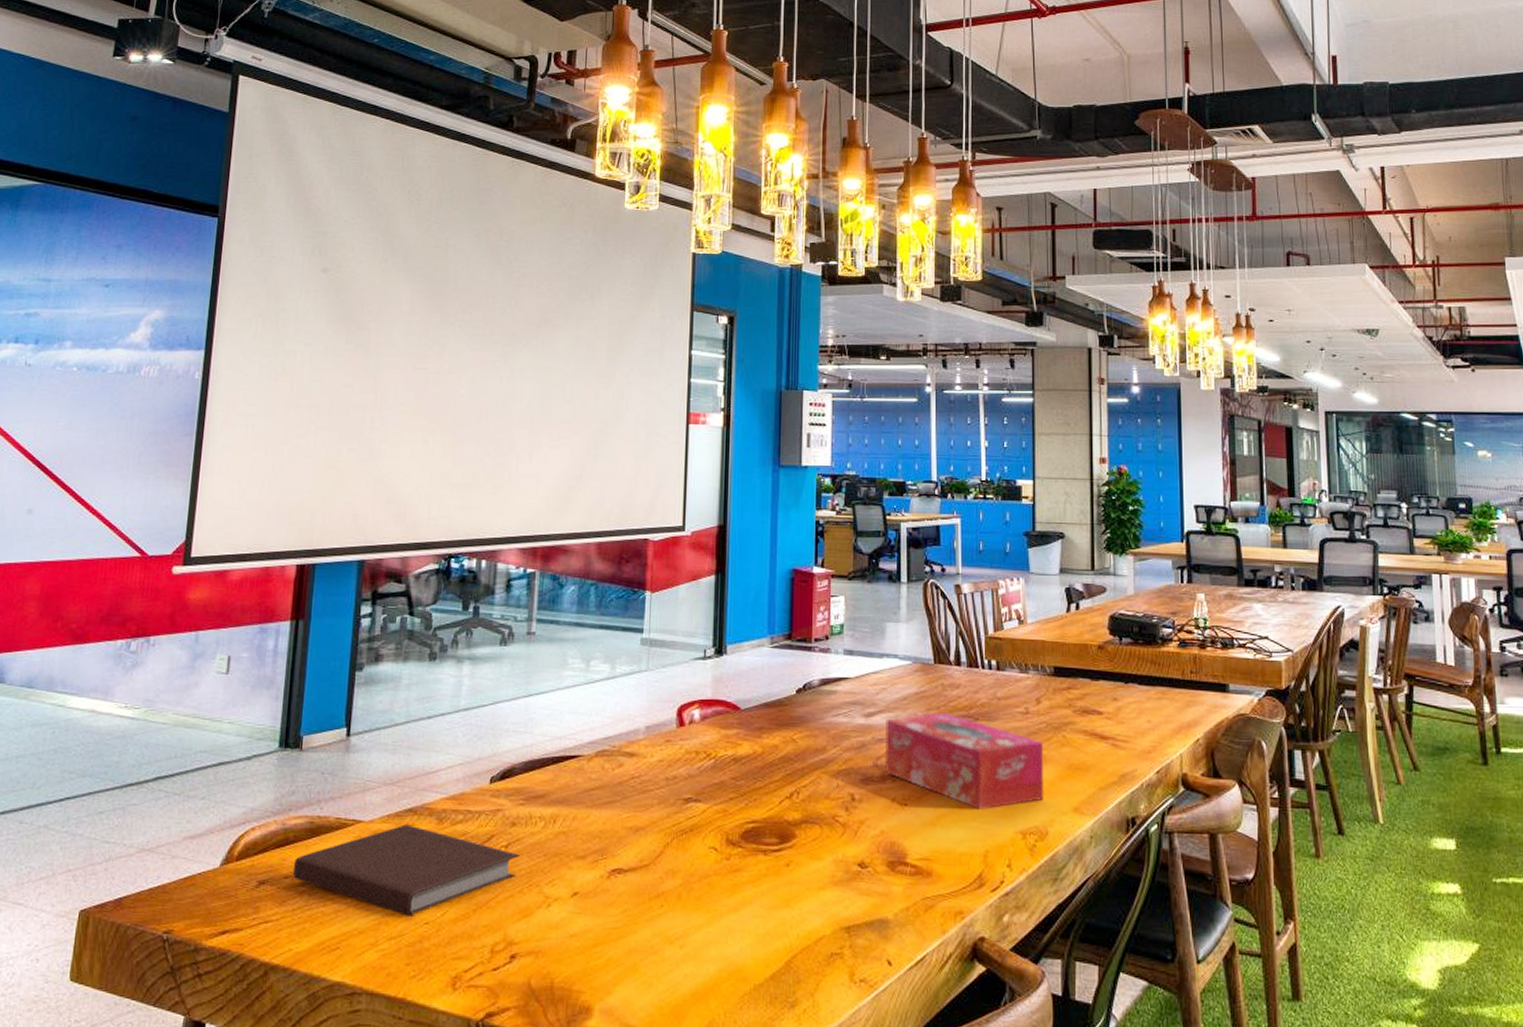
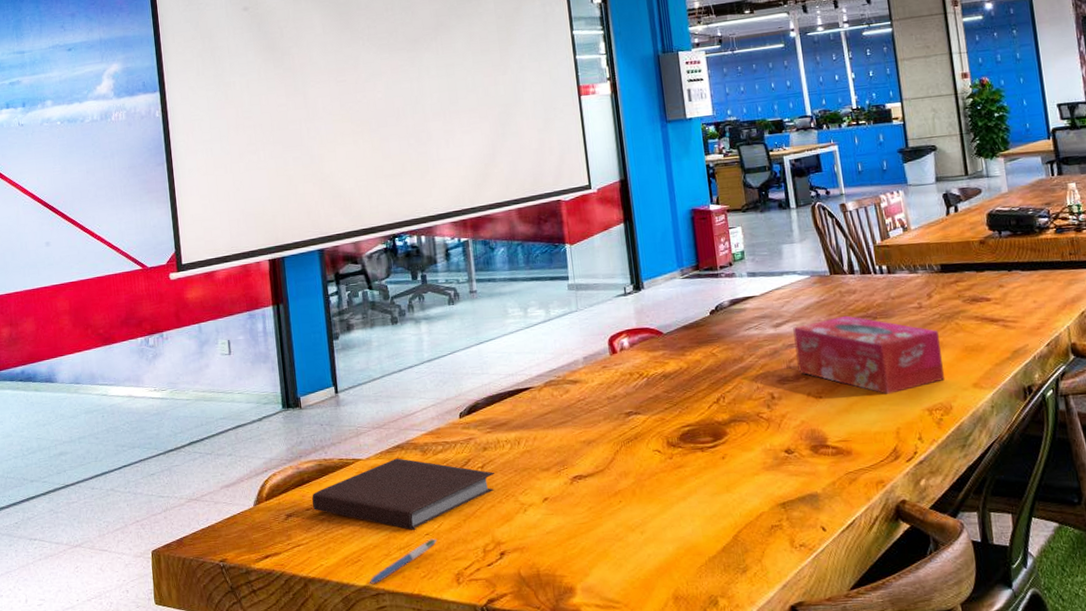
pen: none [345,929,437,980] -> present [369,538,437,584]

